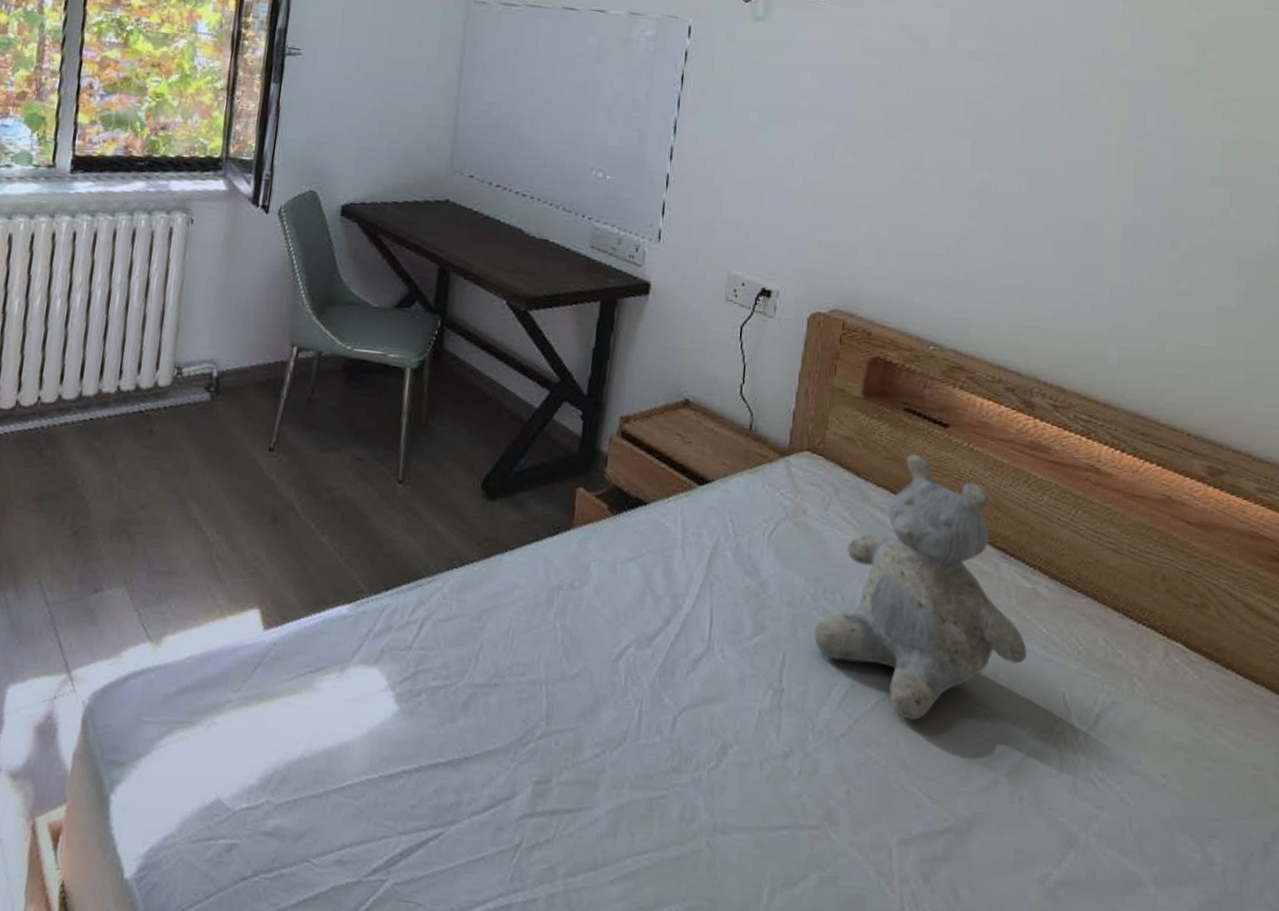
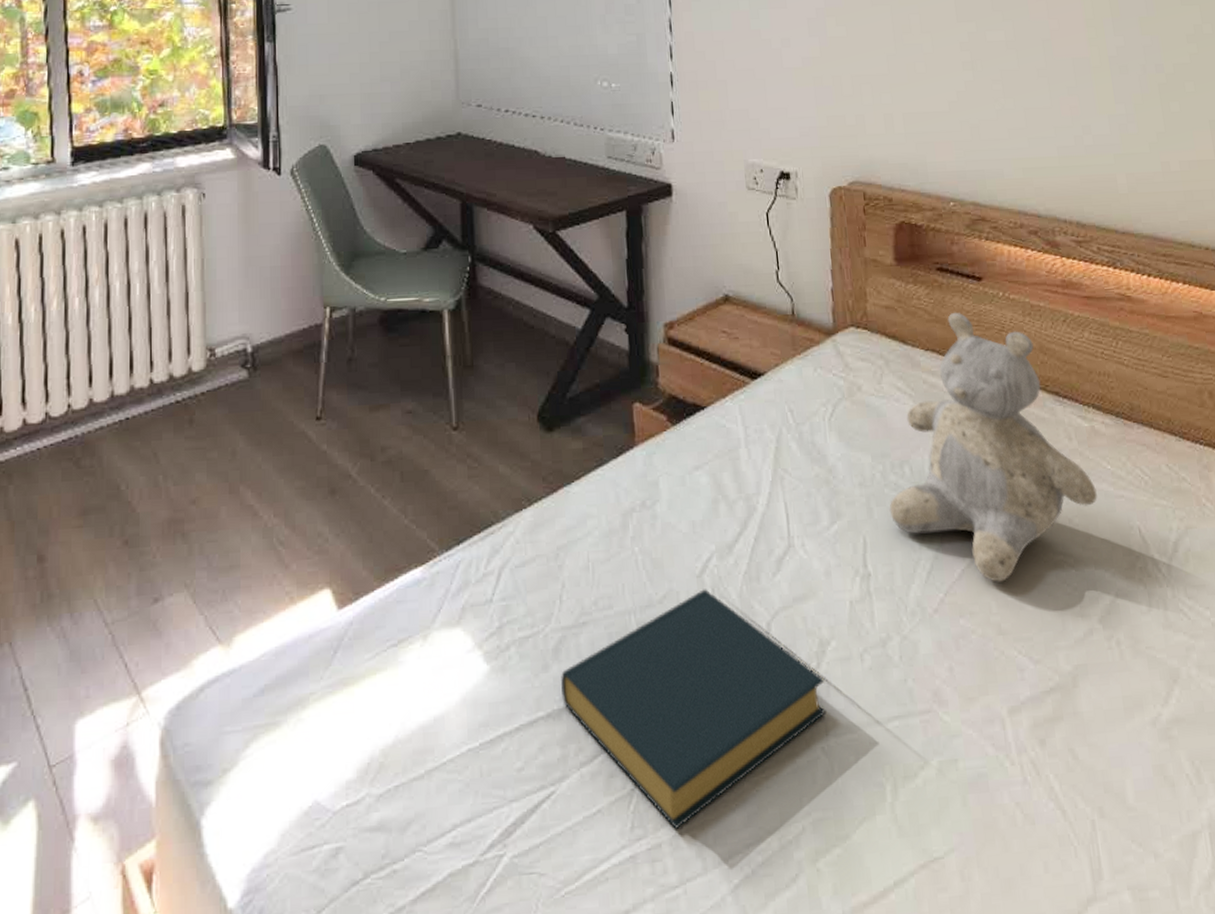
hardback book: none [464,674,721,890] -> present [561,589,827,830]

